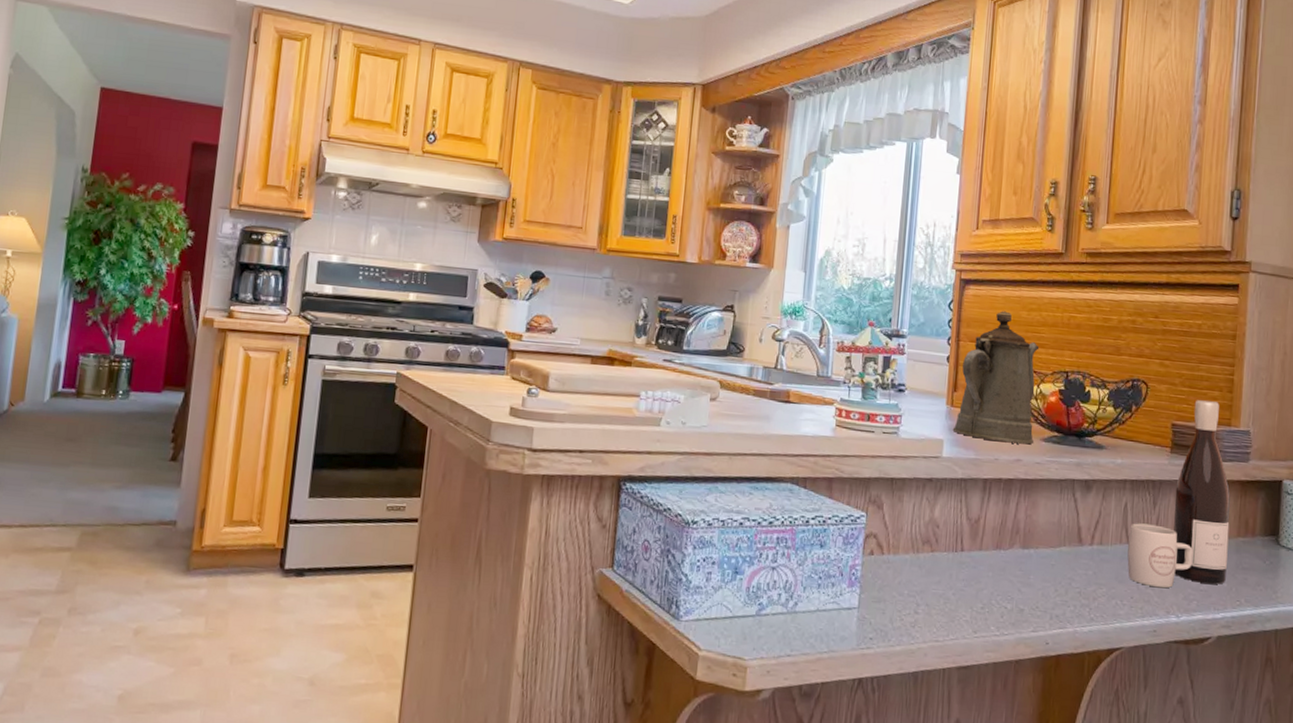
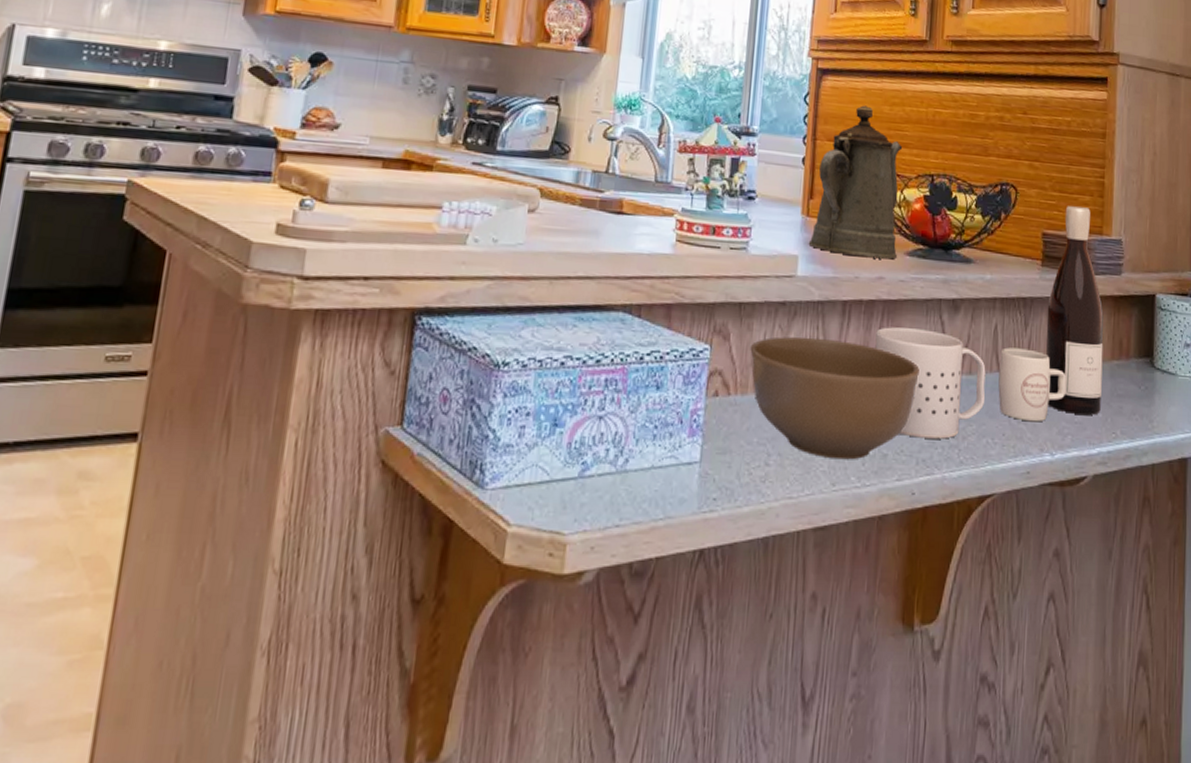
bowl: none [901,507,1054,612] -> present [750,337,919,460]
mug: none [1012,502,1116,599] -> present [874,327,986,439]

